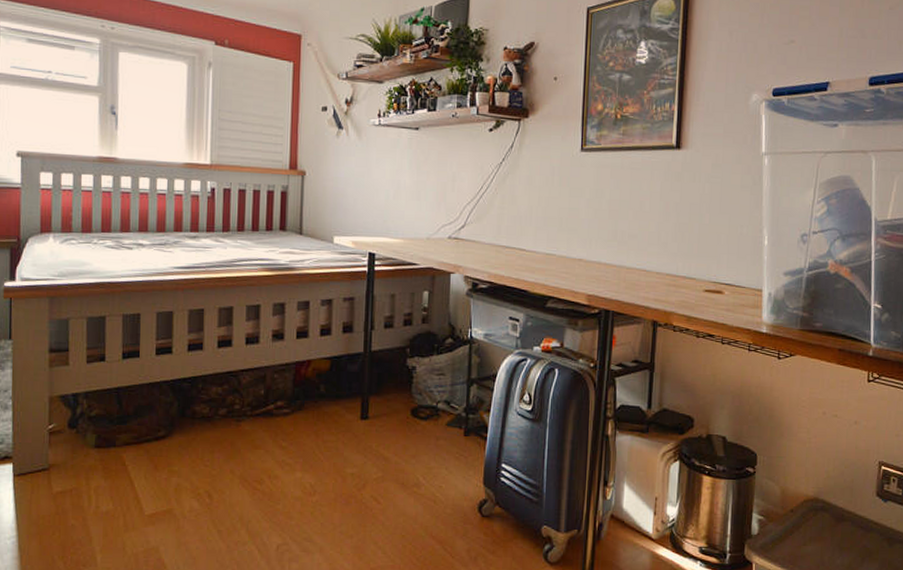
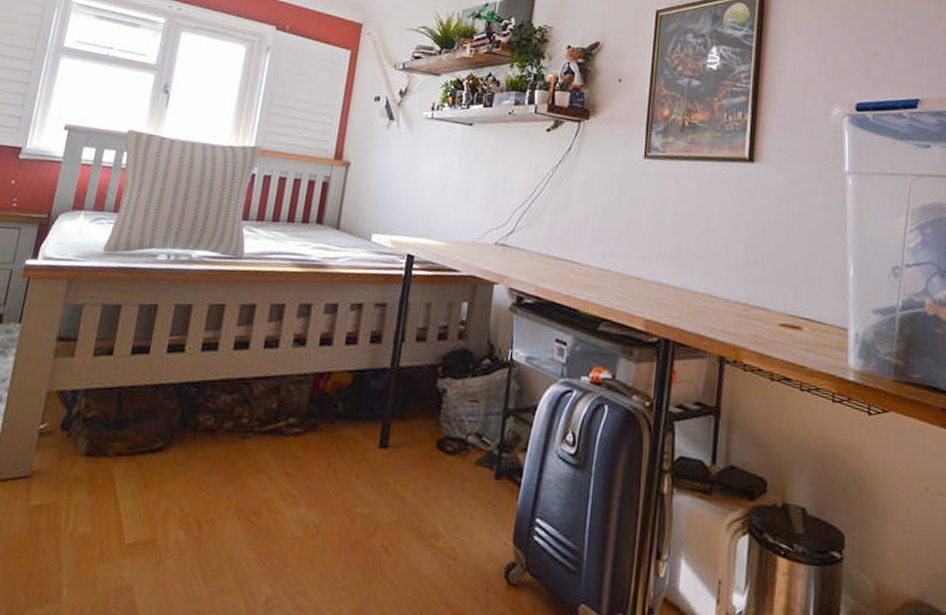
pillow: none [78,152,218,271] -> present [102,129,262,258]

